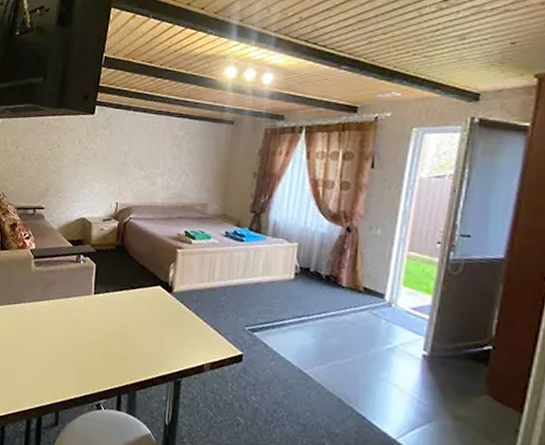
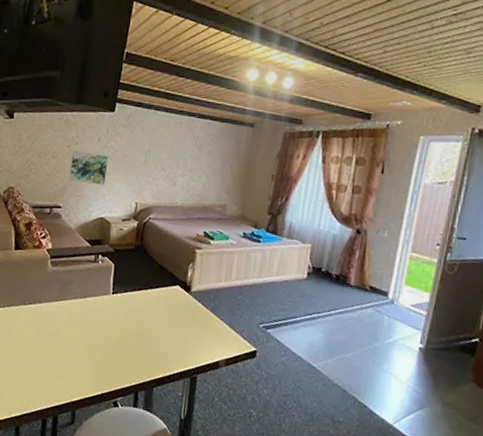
wall art: none [52,152,89,187] -> present [69,150,109,186]

